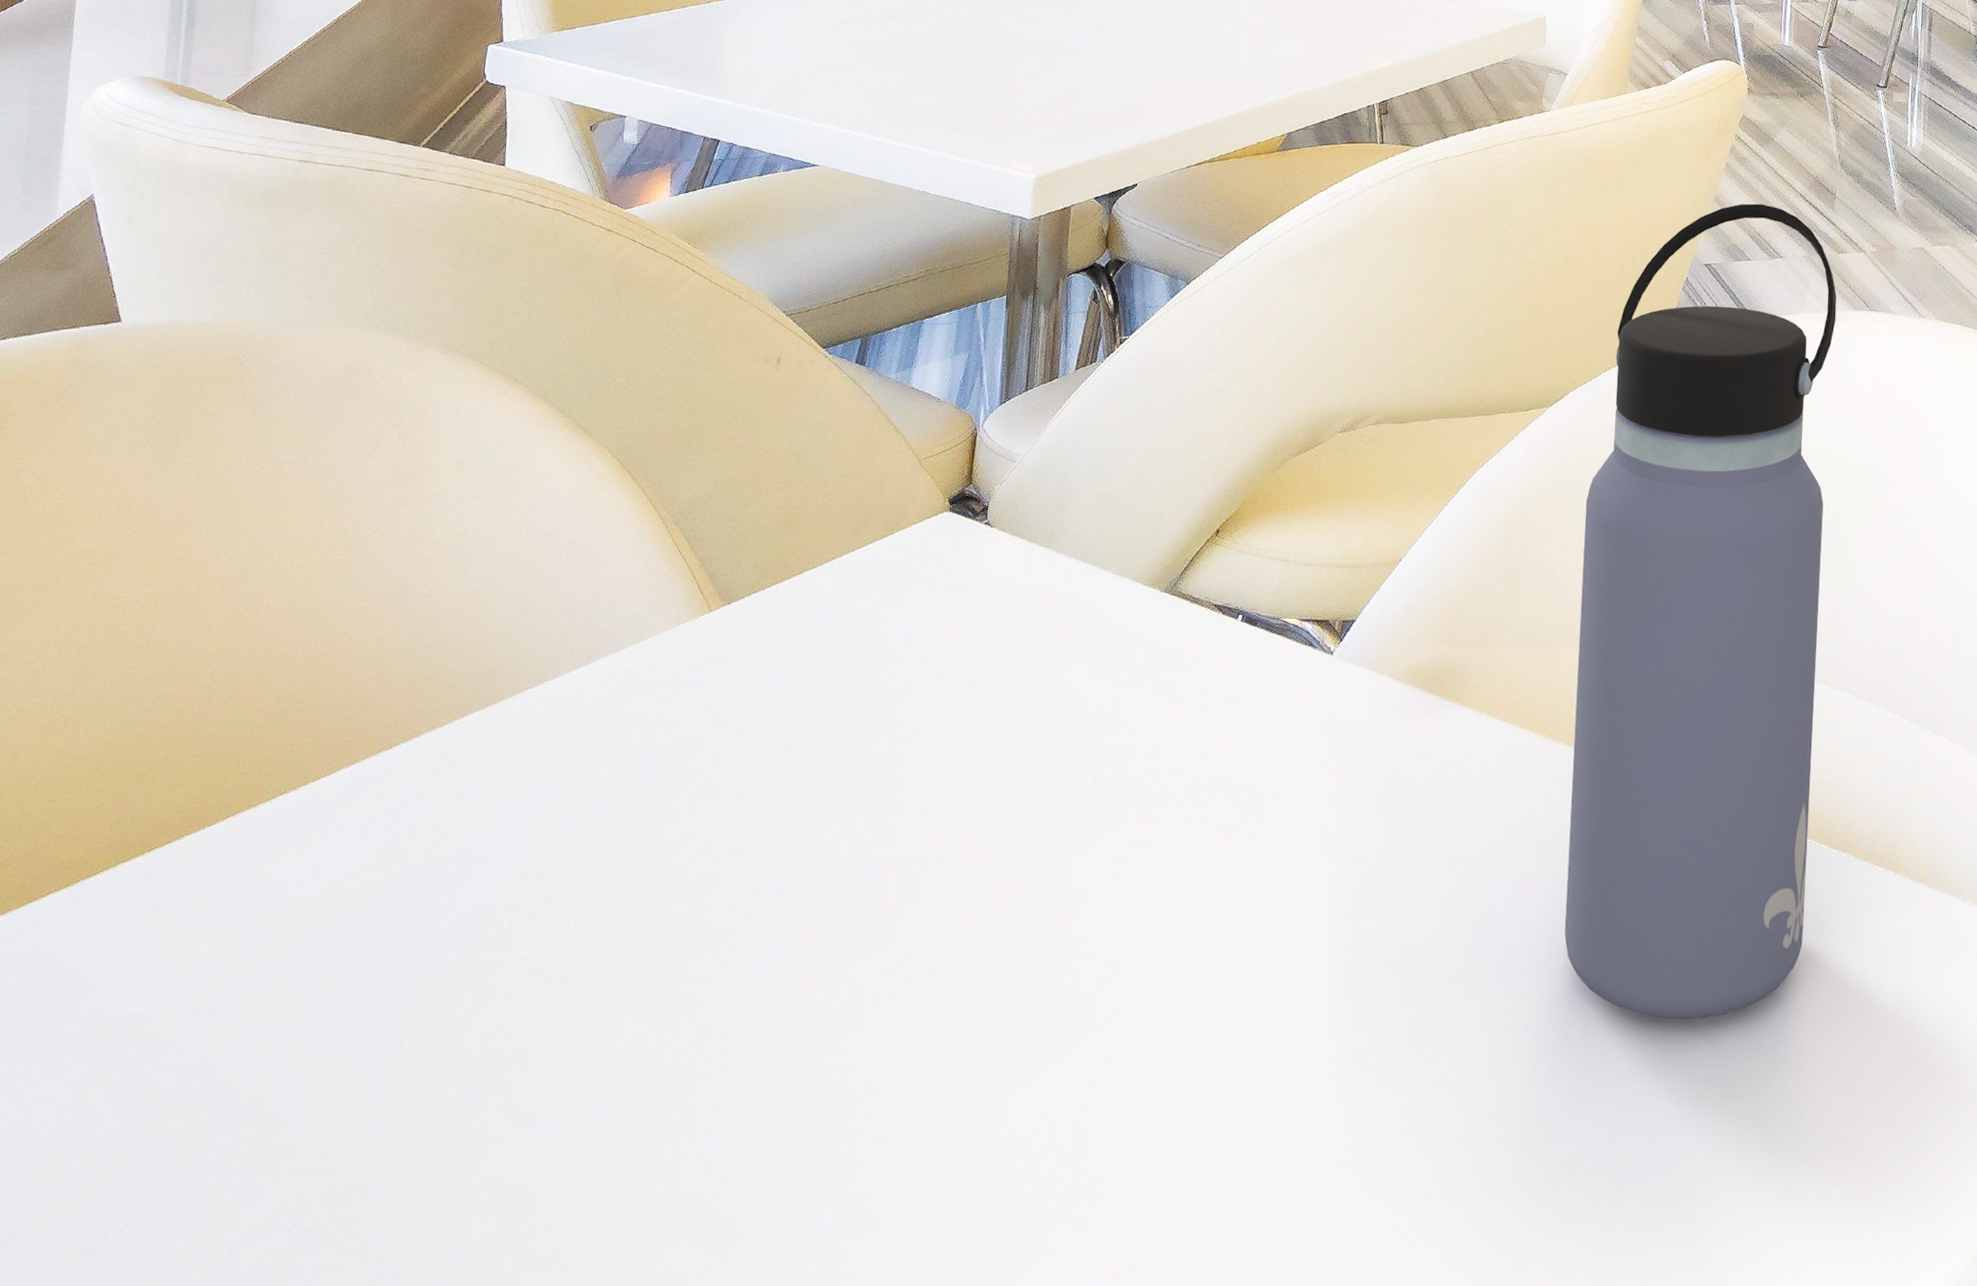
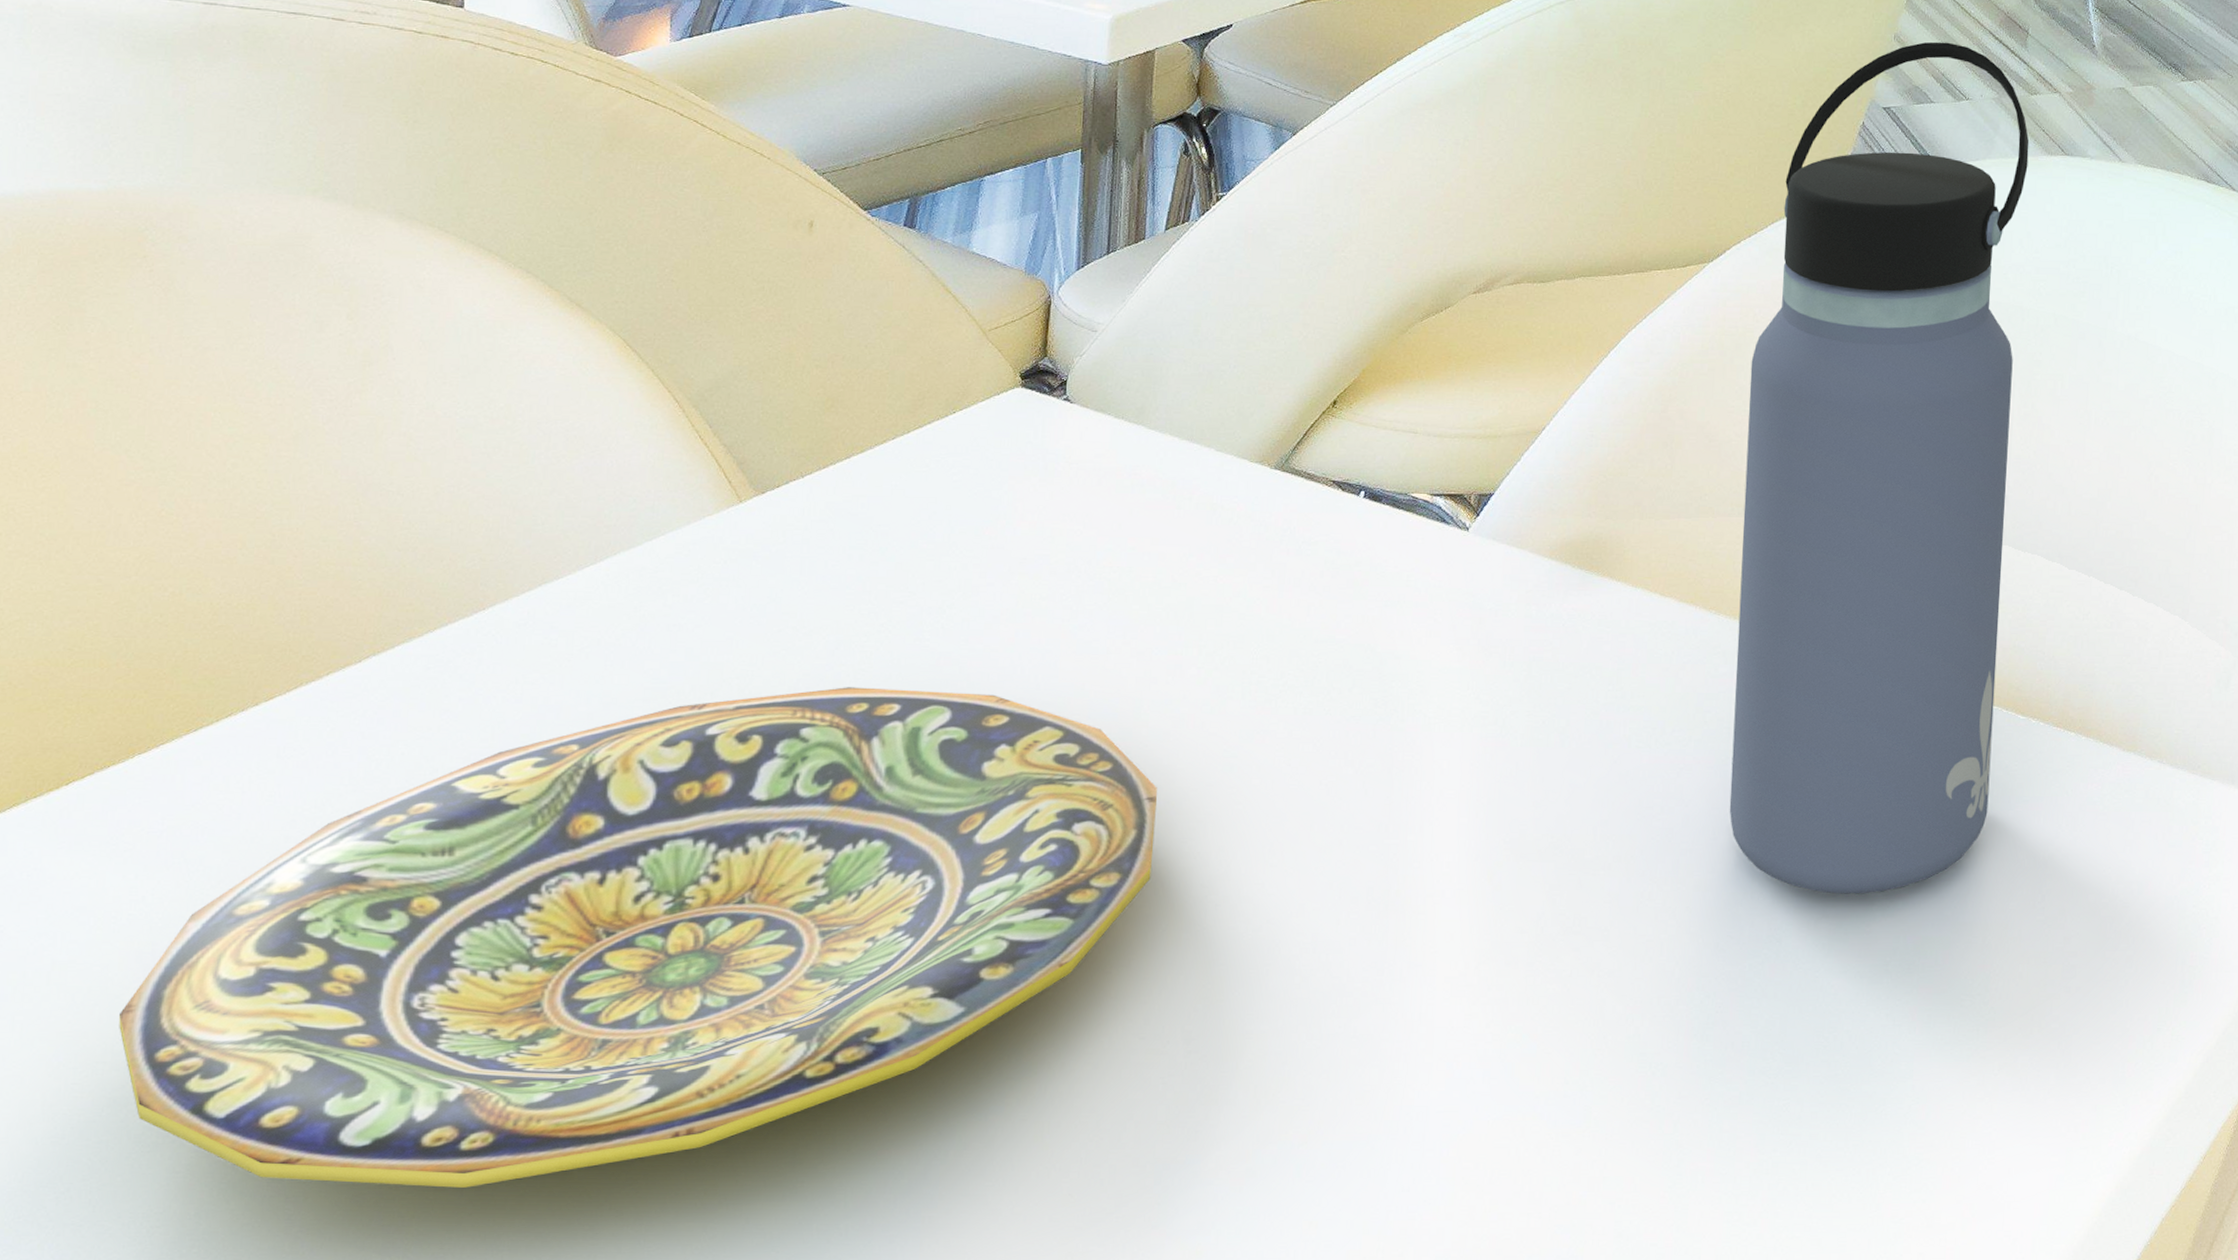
plate: none [177,785,1056,1243] -> present [119,687,1158,1188]

